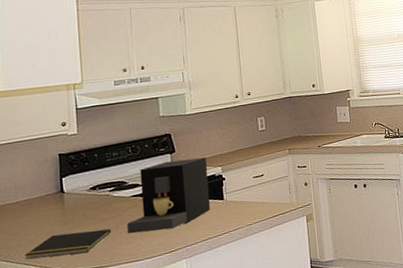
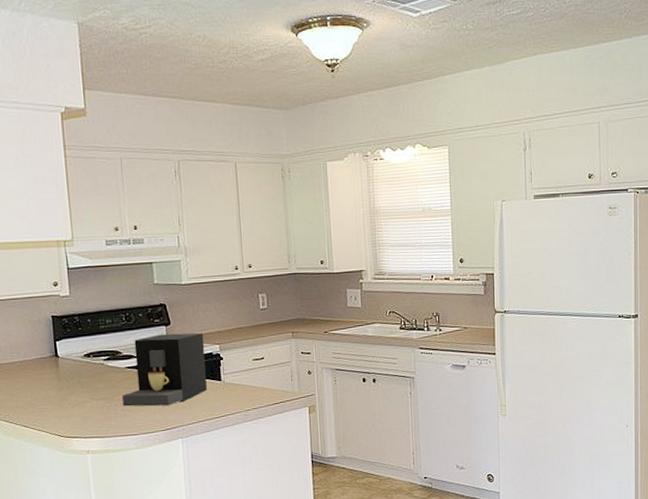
notepad: present [24,229,112,259] -> none [22,399,107,422]

